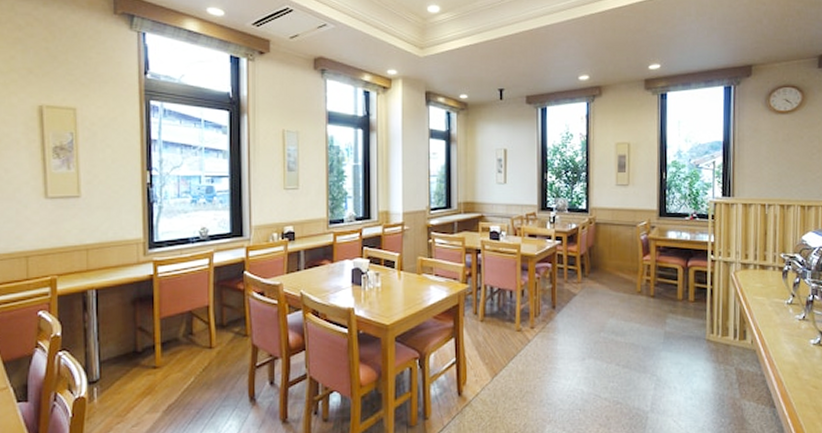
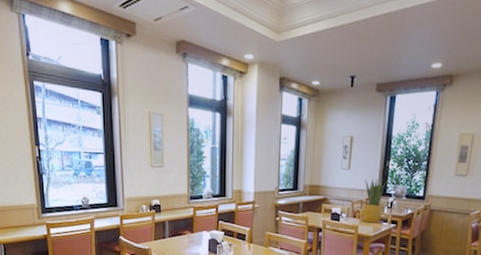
planter: none [523,193,548,241] -> present [361,179,388,223]

